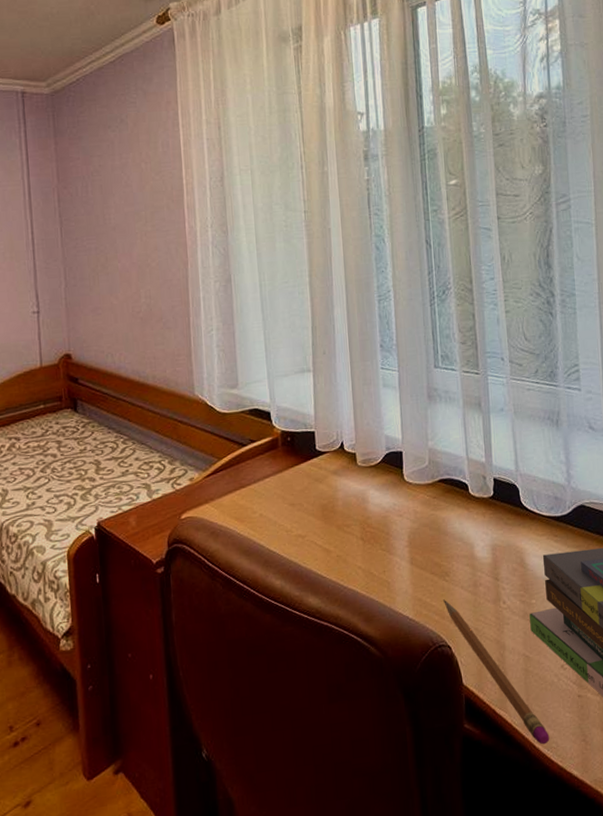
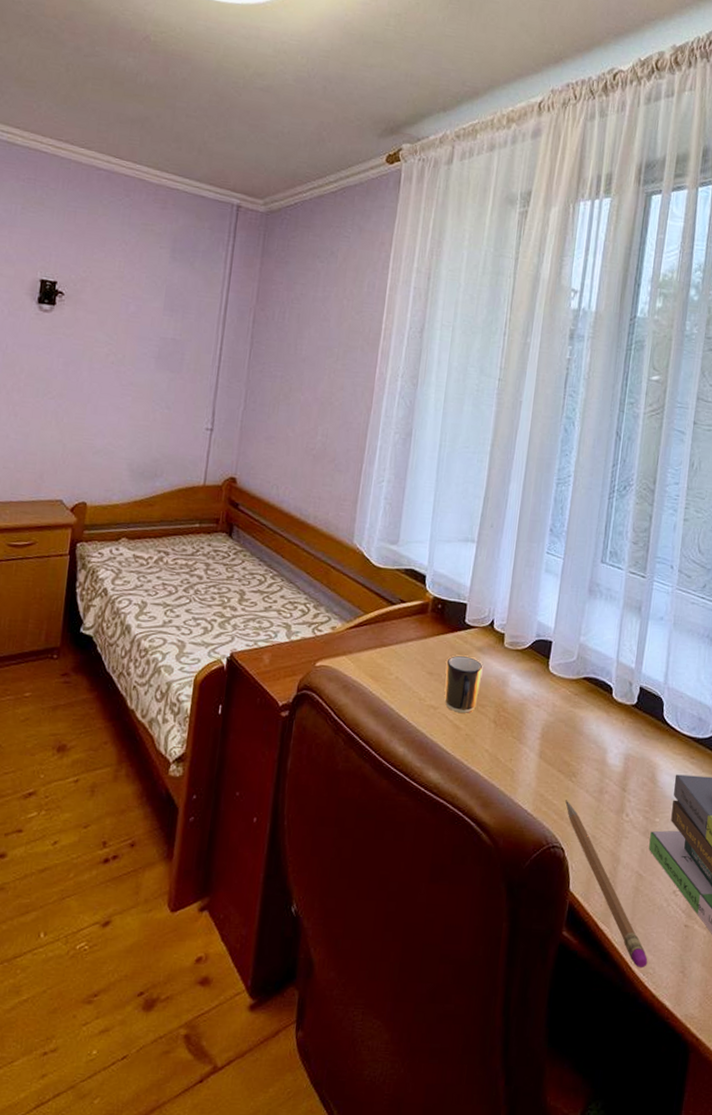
mug: none [305,481,341,537] -> present [445,656,483,713]

